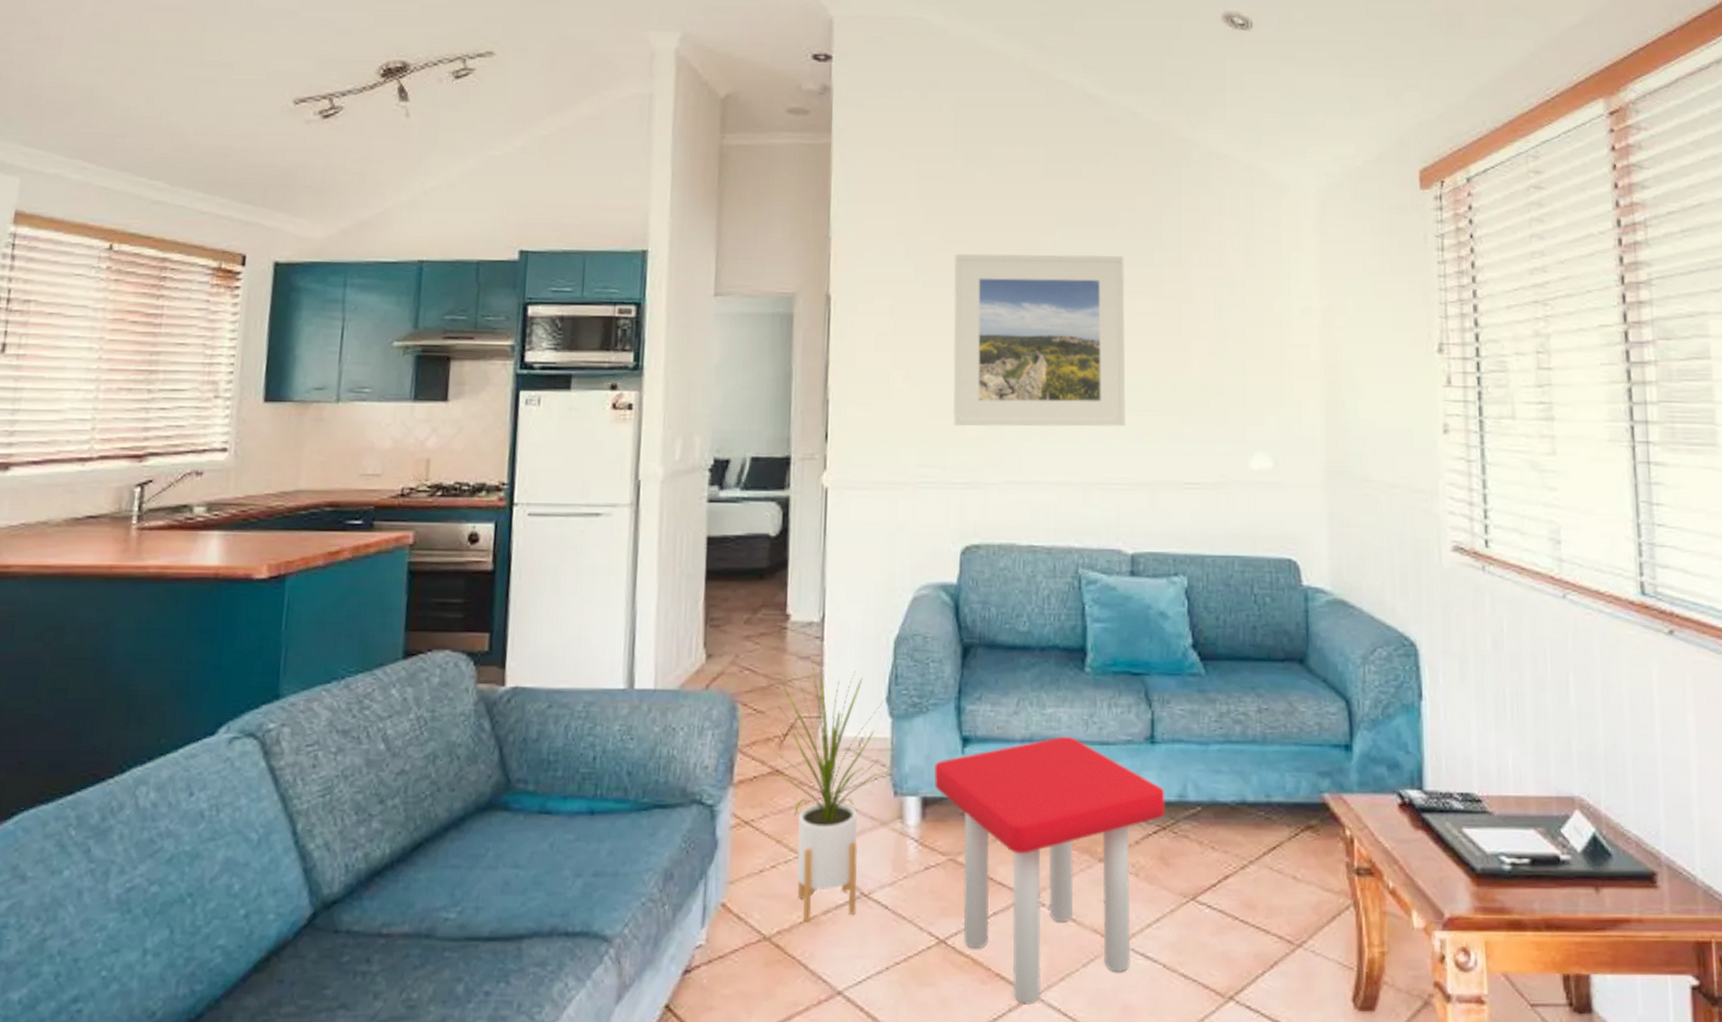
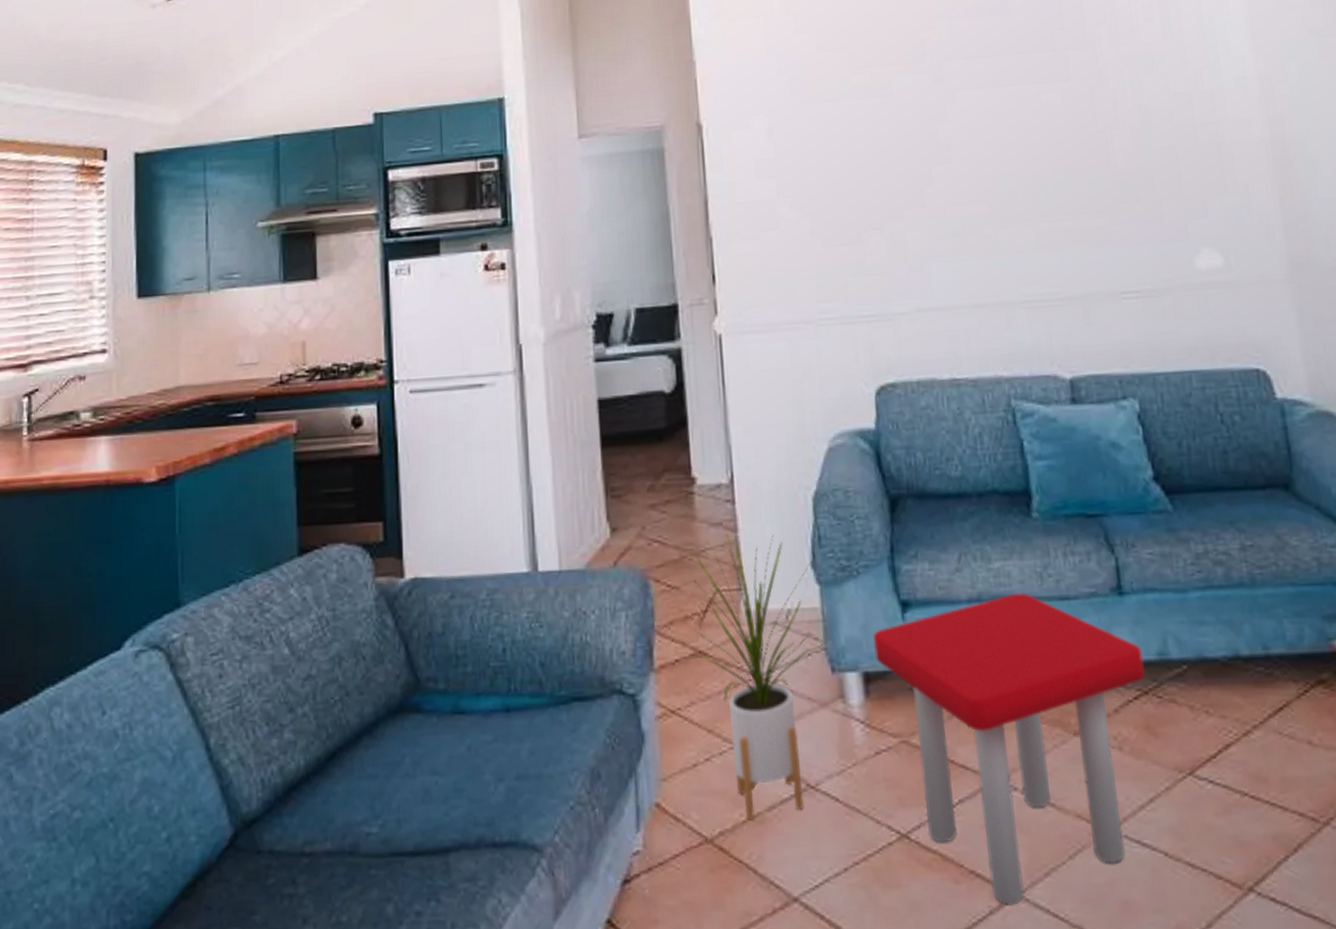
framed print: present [952,253,1126,427] -> none [831,44,1045,253]

